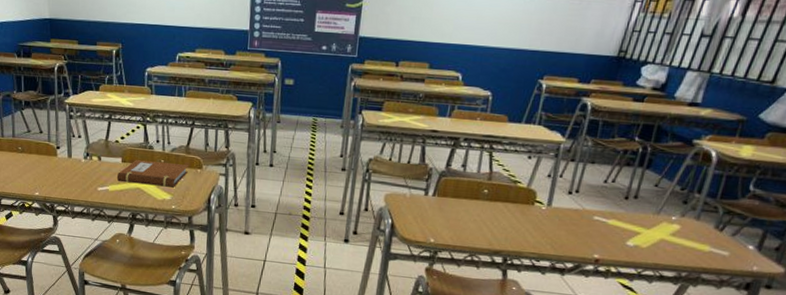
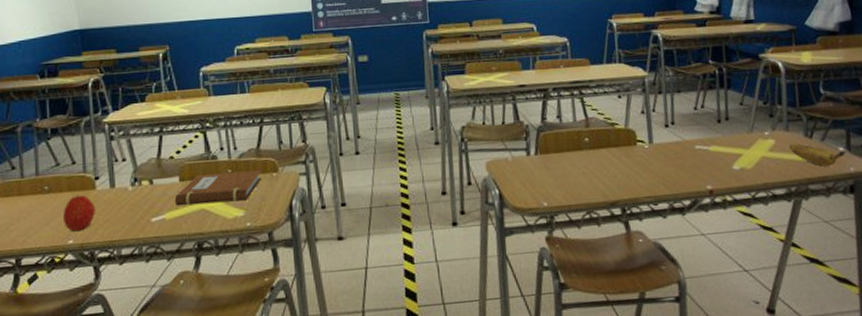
apple: none [32,158,57,186] -> present [64,194,96,231]
banana: none [693,233,756,261] -> present [789,143,847,167]

